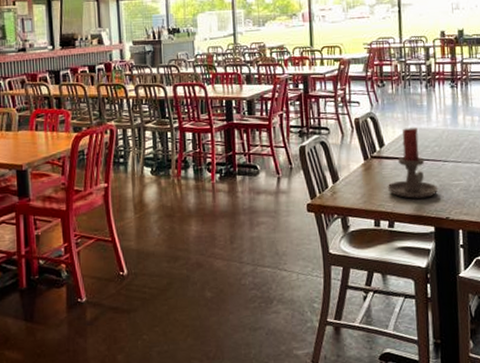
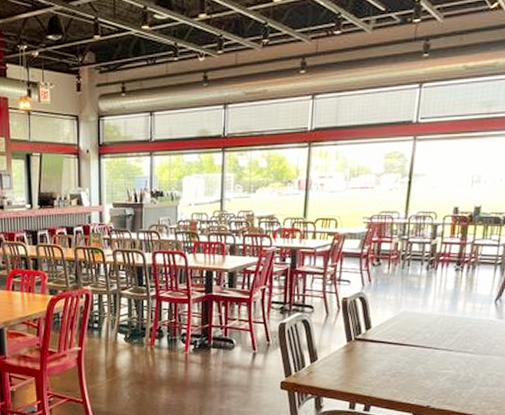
candle holder: present [387,127,438,199] -> none [368,311,424,385]

